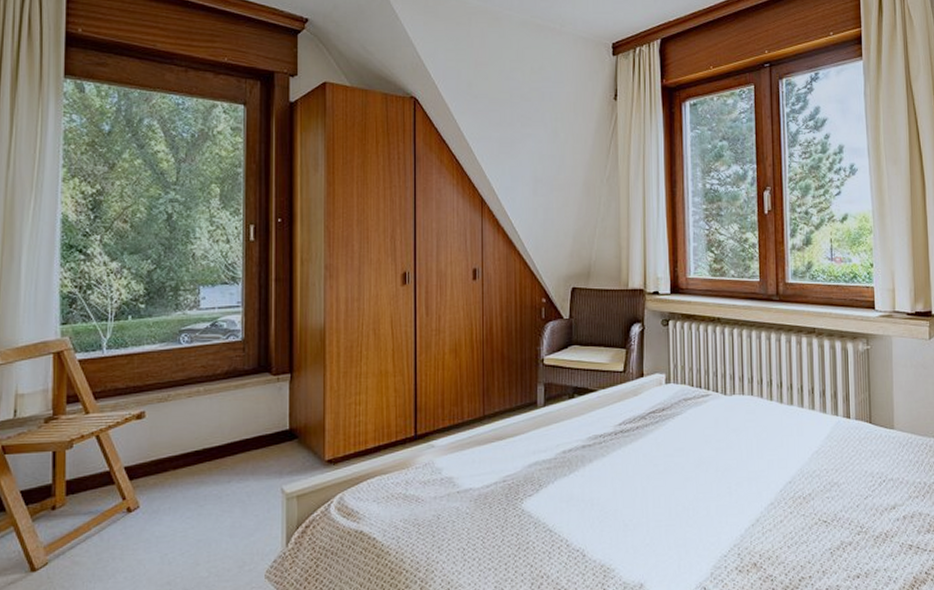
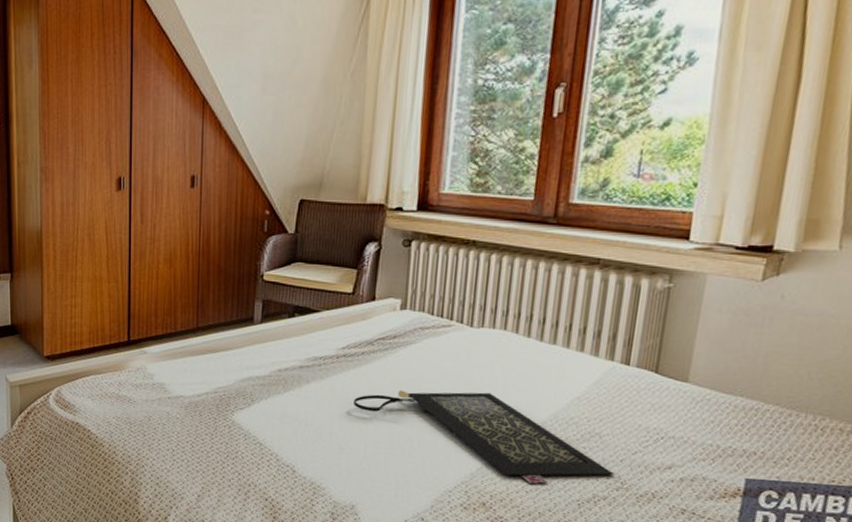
clutch bag: none [634,455,854,538] -> present [354,390,614,484]

